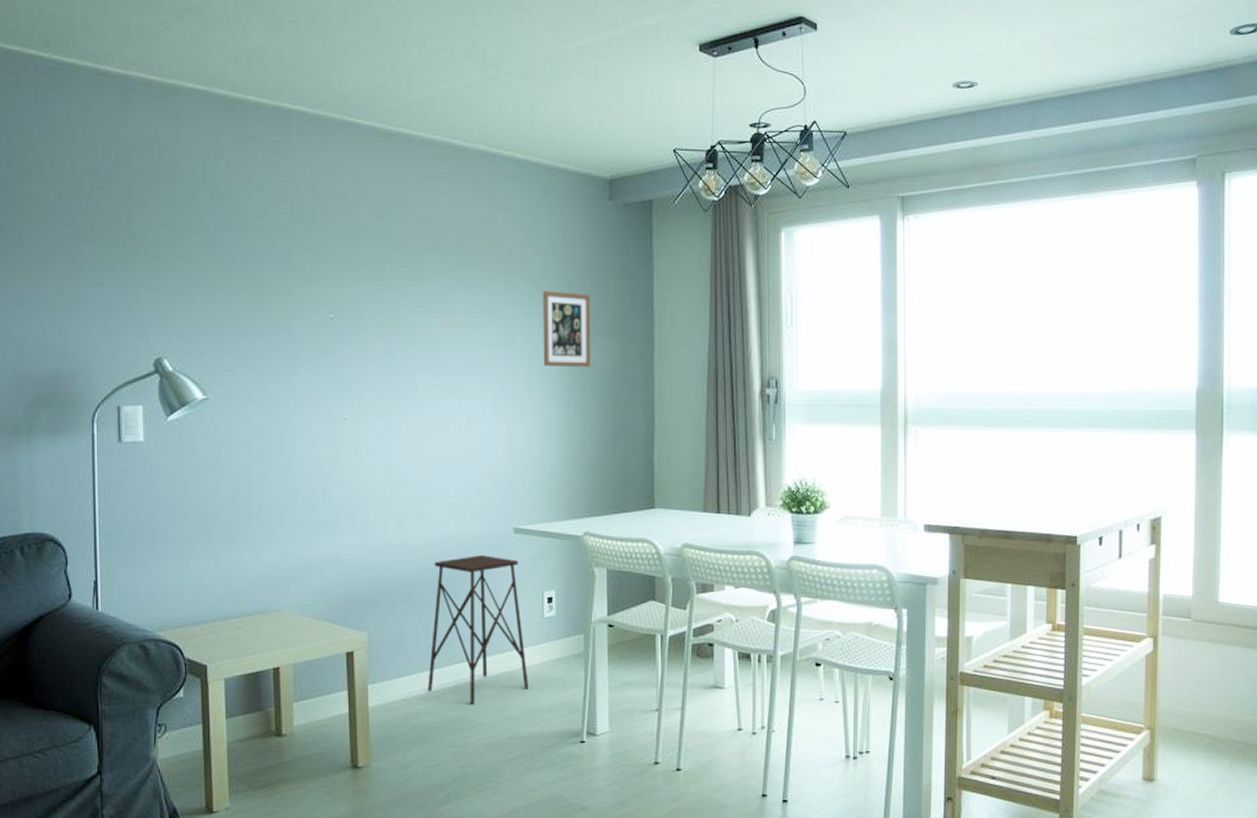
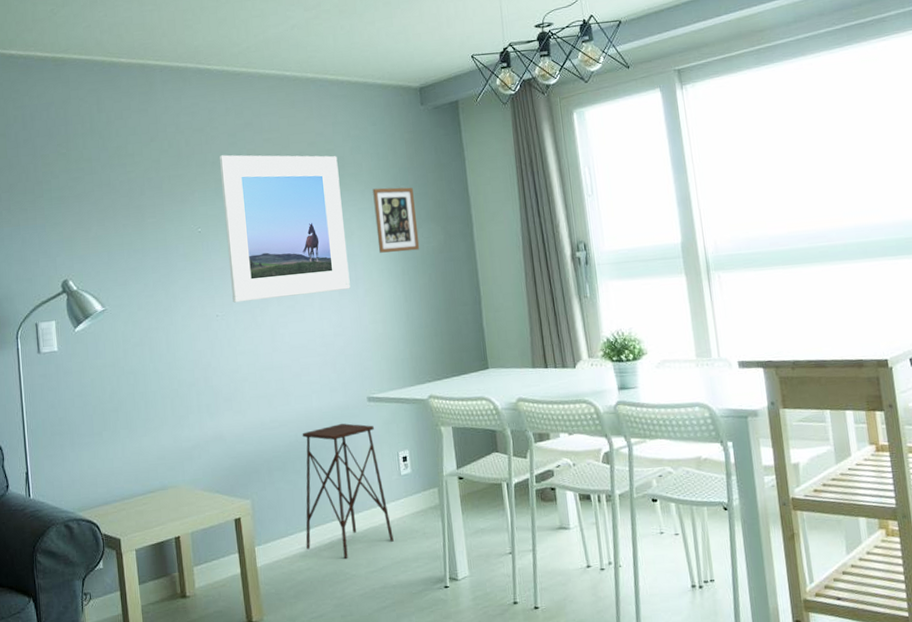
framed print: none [362,230,506,406] -> present [219,155,351,303]

